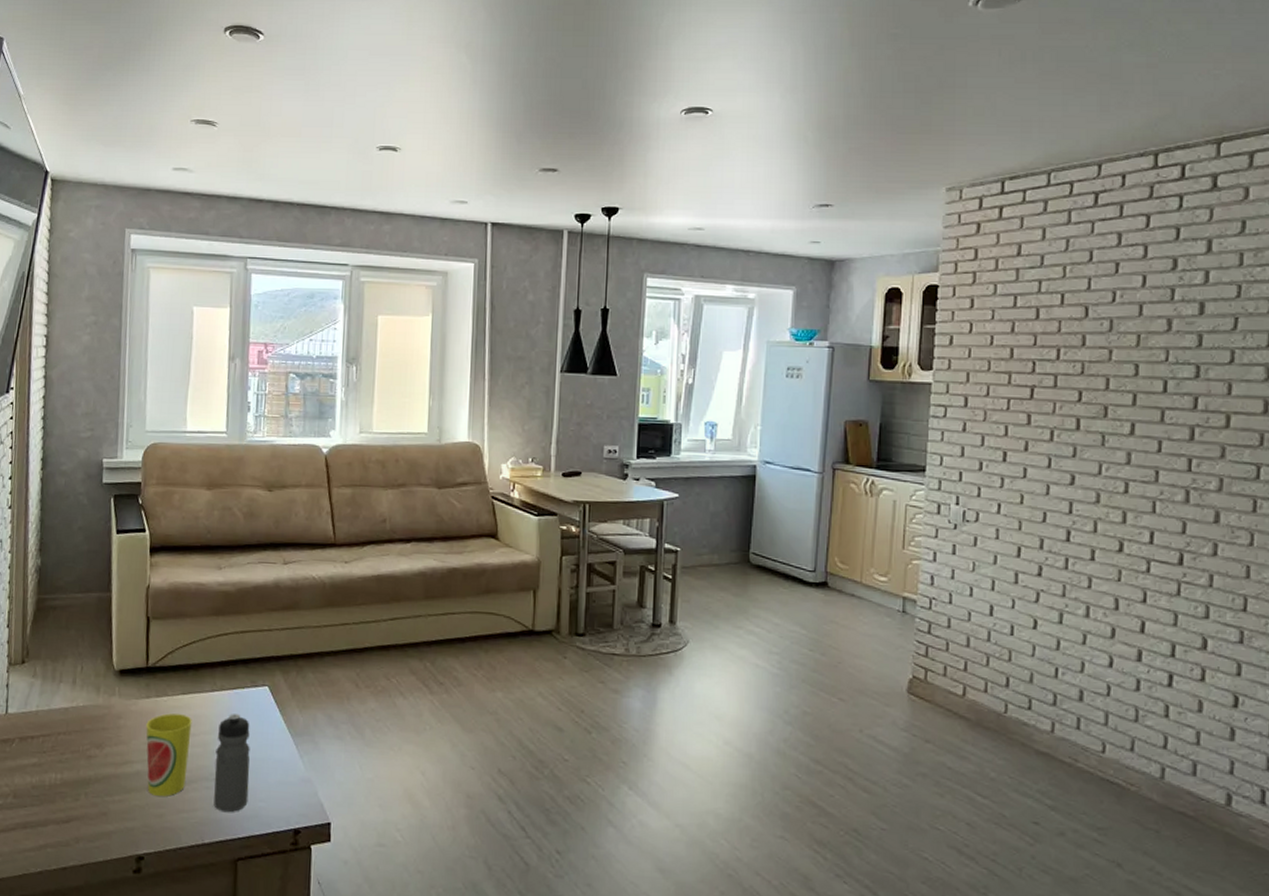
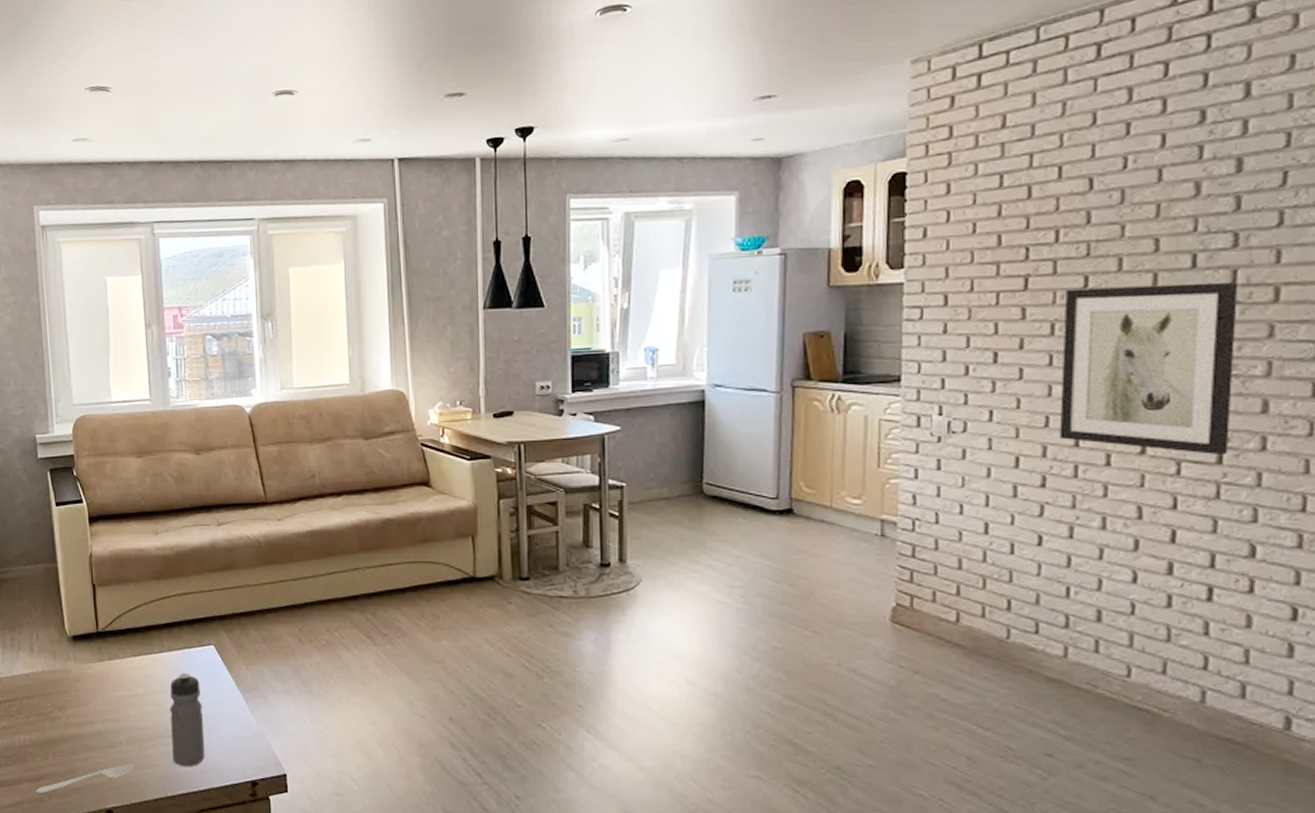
spoon: none [62,807,171,837] -> present [35,764,133,794]
cup: present [146,713,192,797] -> none [102,675,145,754]
wall art: none [1054,402,1199,558] -> present [1059,283,1239,456]

